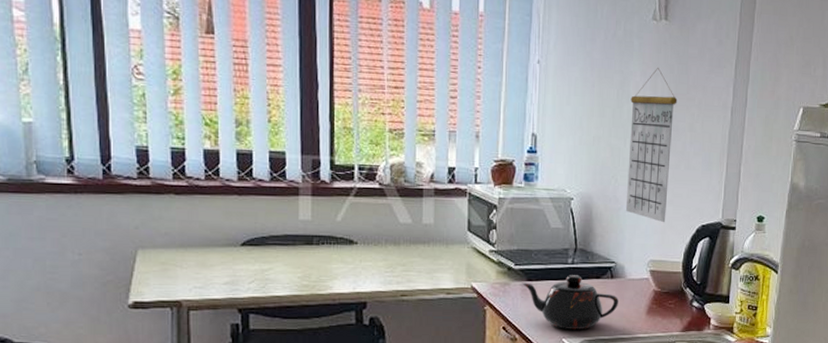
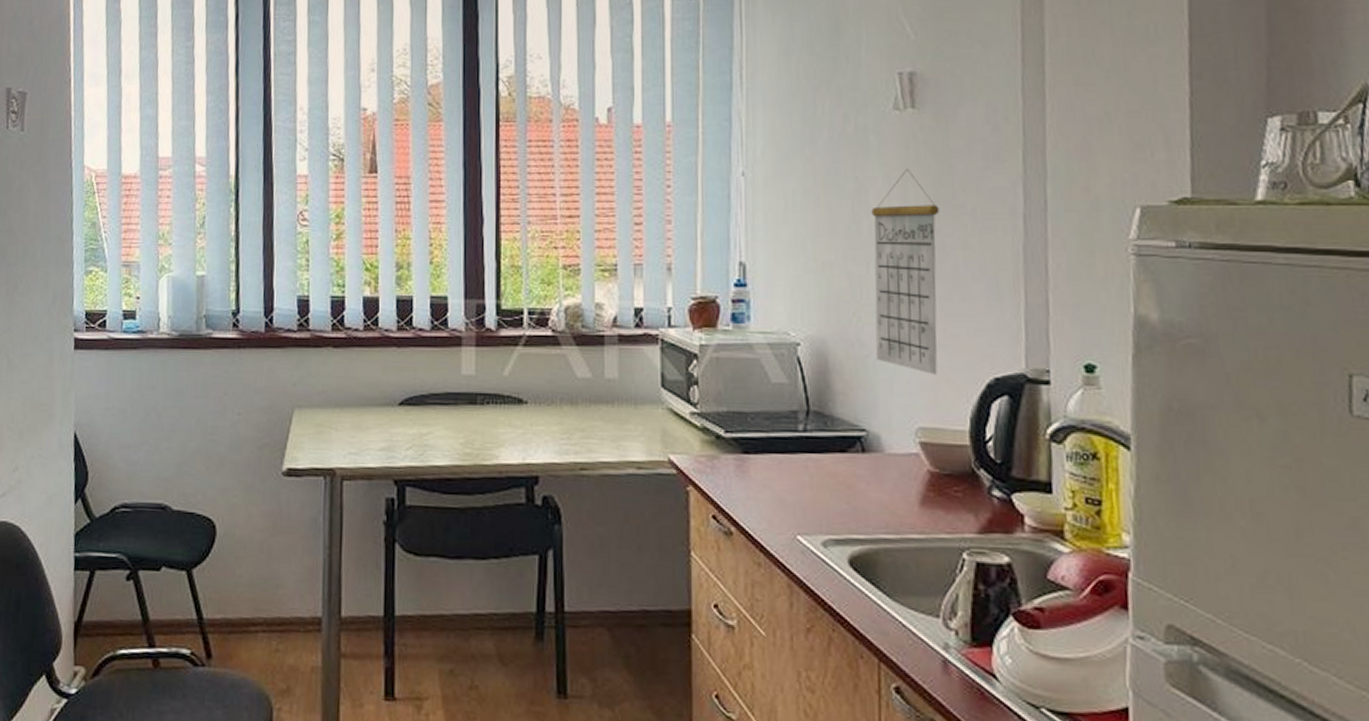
teapot: present [522,275,618,329] -> none [735,447,876,524]

